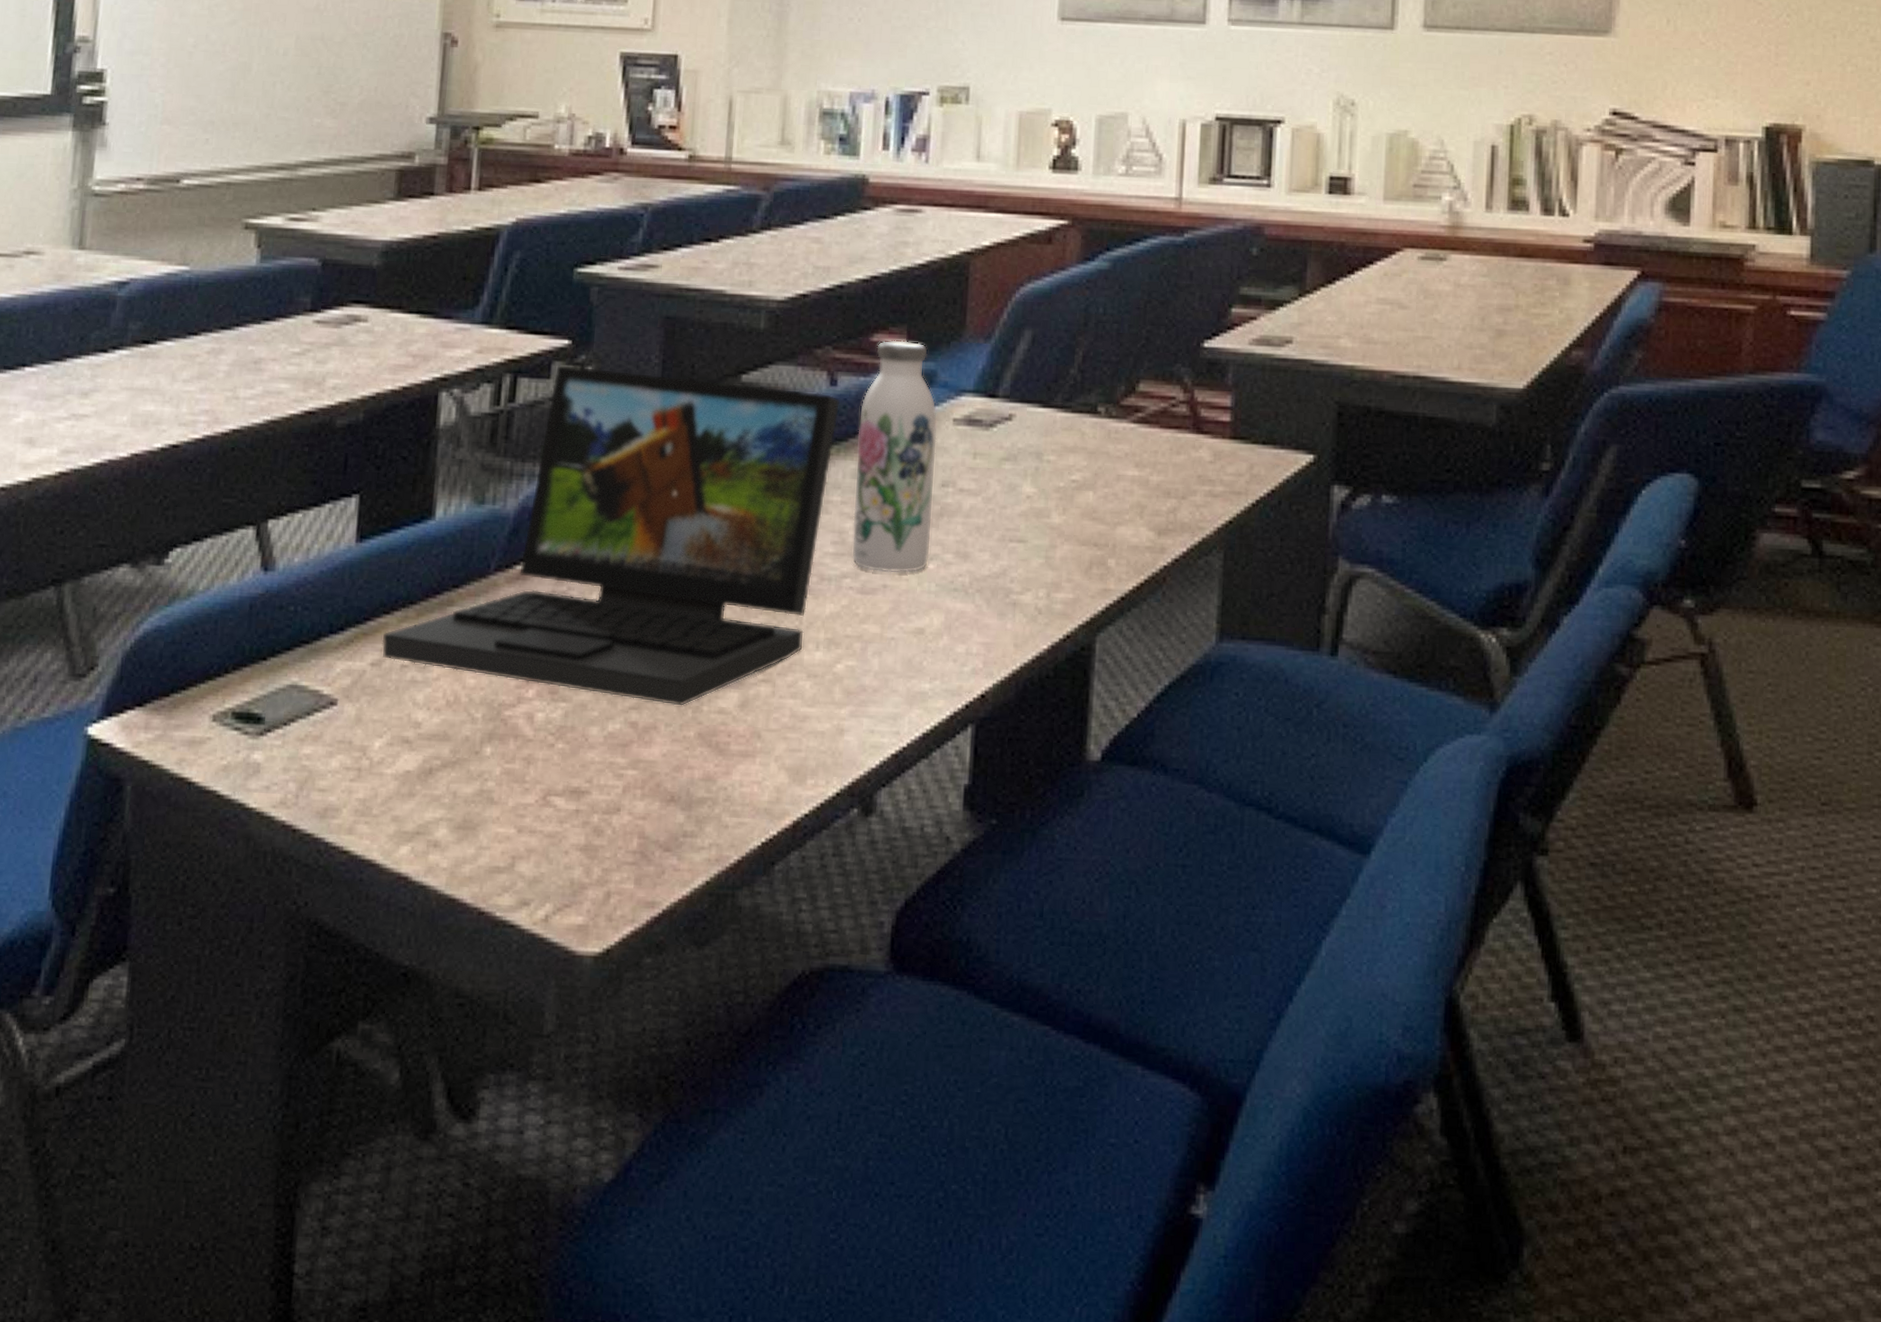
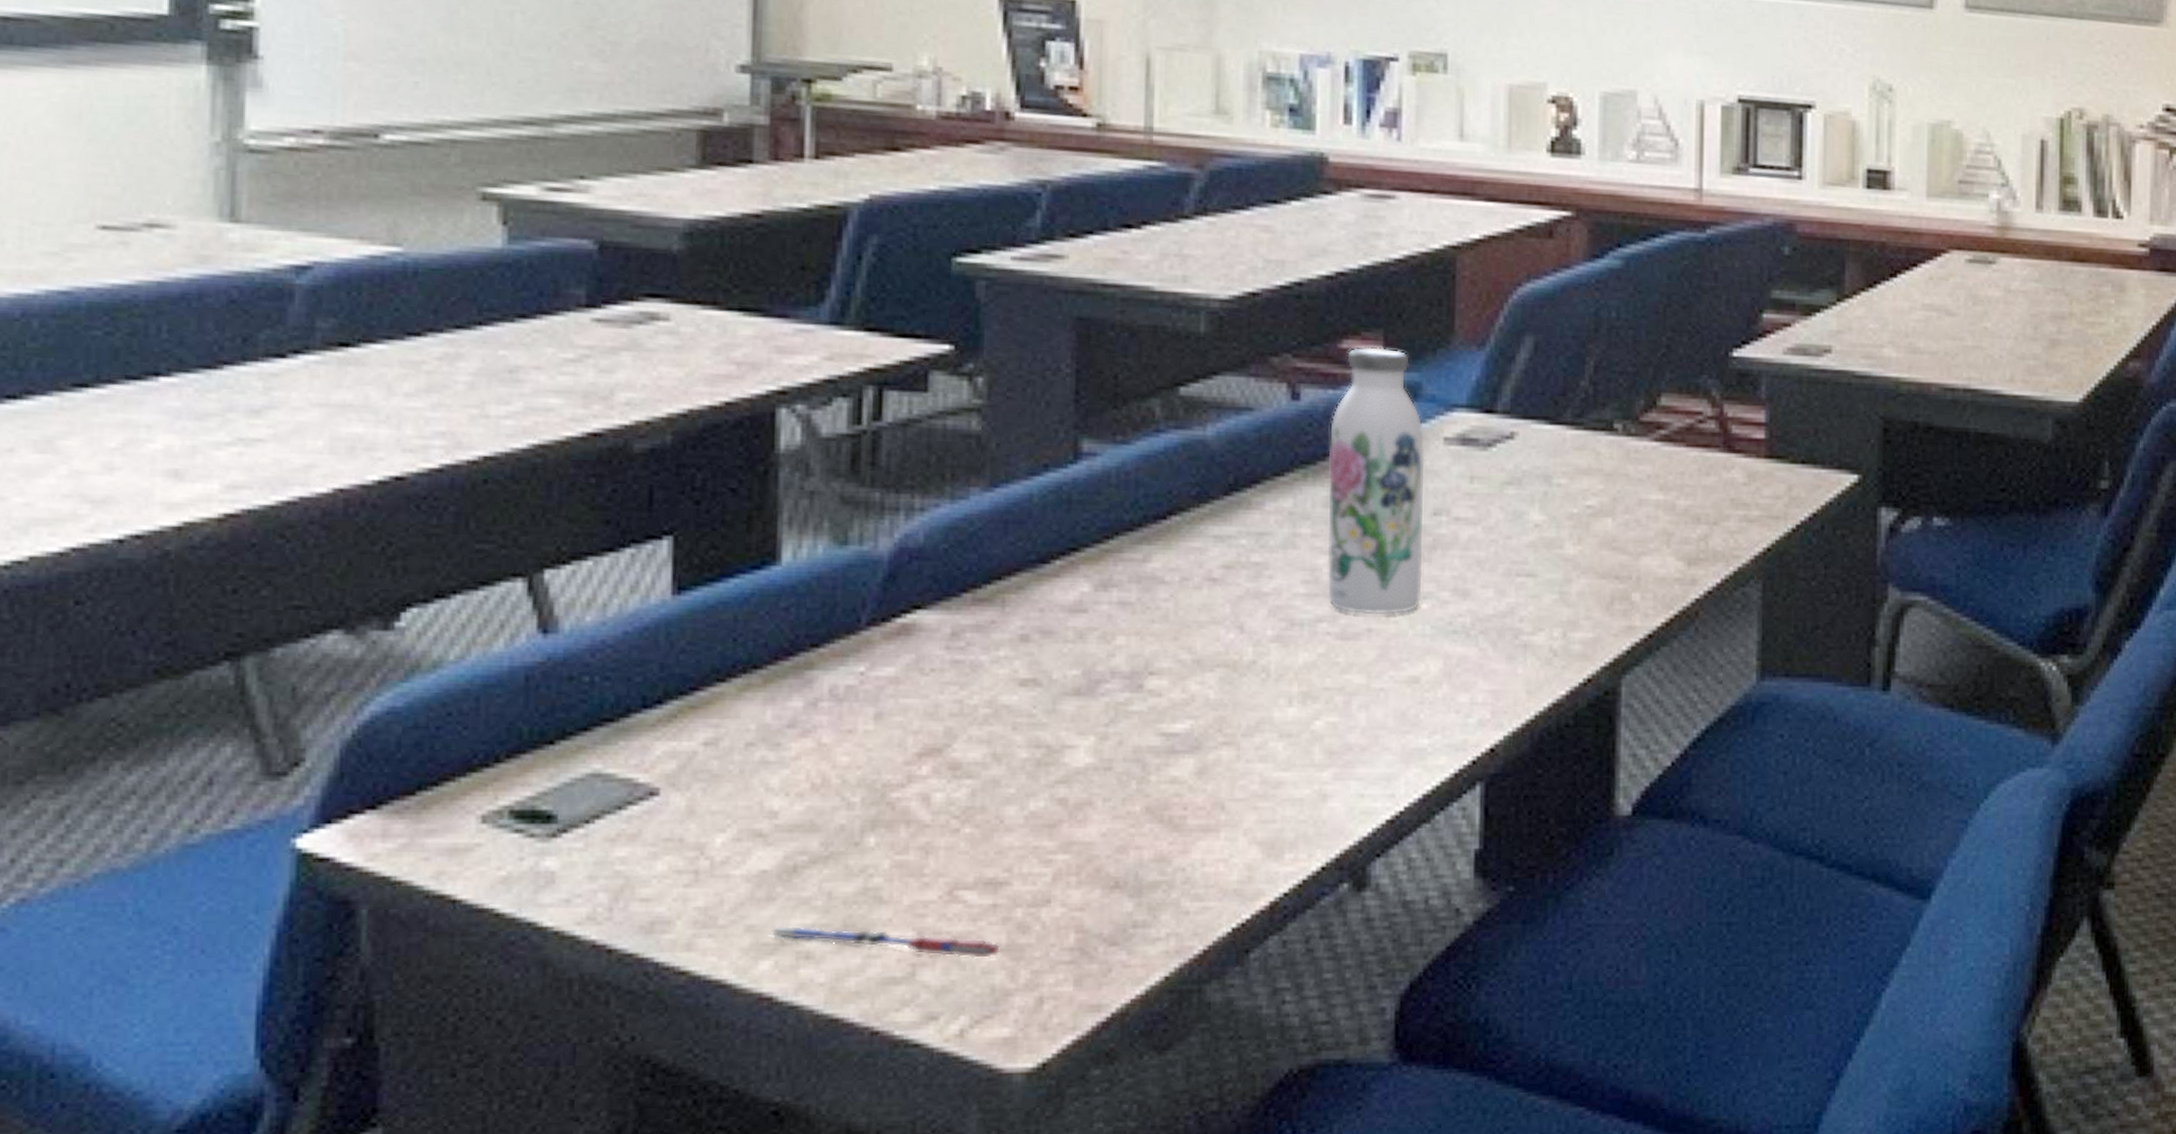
laptop: present [381,364,841,706] -> none [717,374,1305,777]
pen: none [409,817,581,856] -> present [770,925,1001,959]

